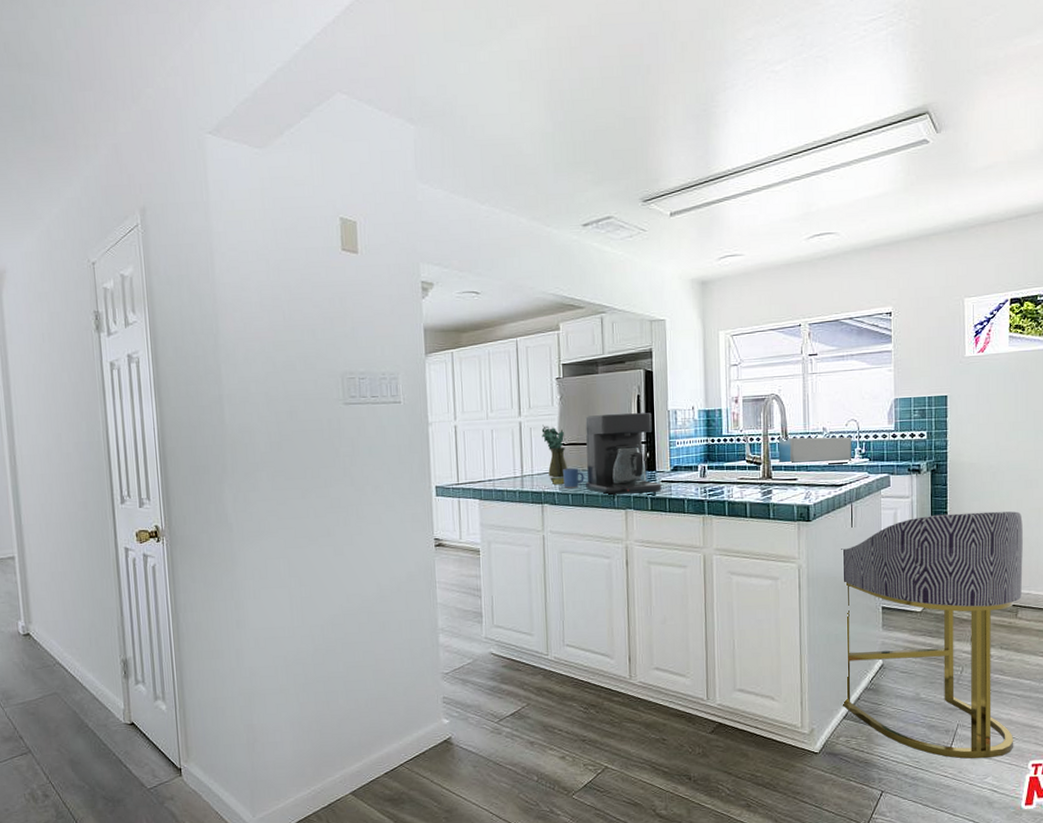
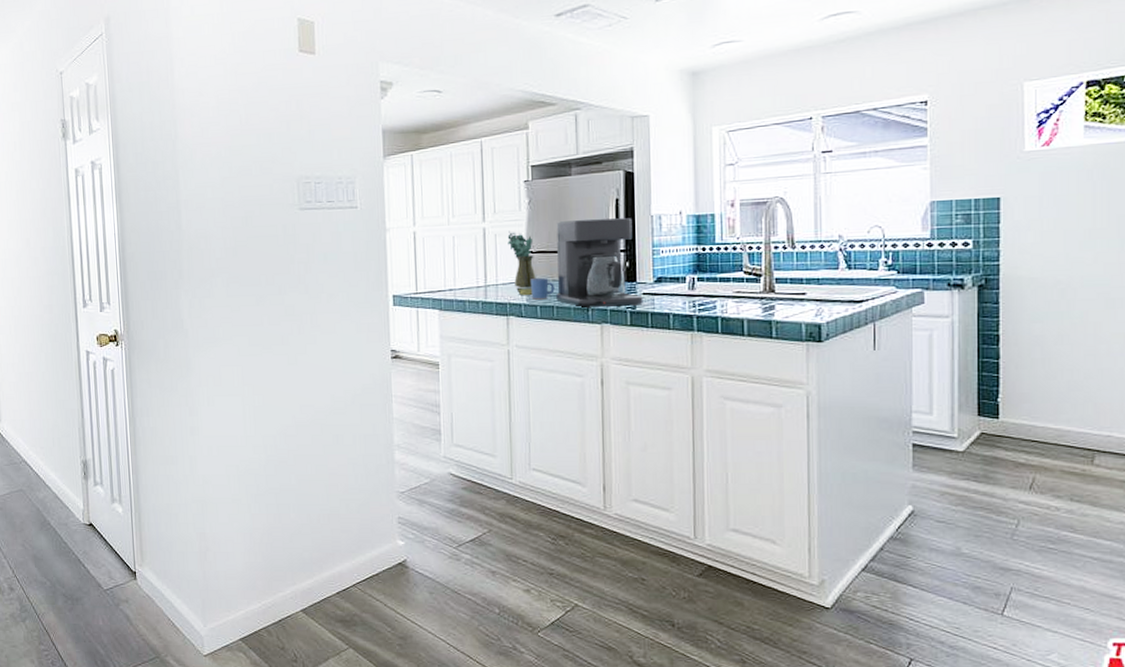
toaster: present [778,436,853,466] -> none [783,245,876,279]
bar stool: present [841,511,1023,759] -> none [860,335,1102,630]

